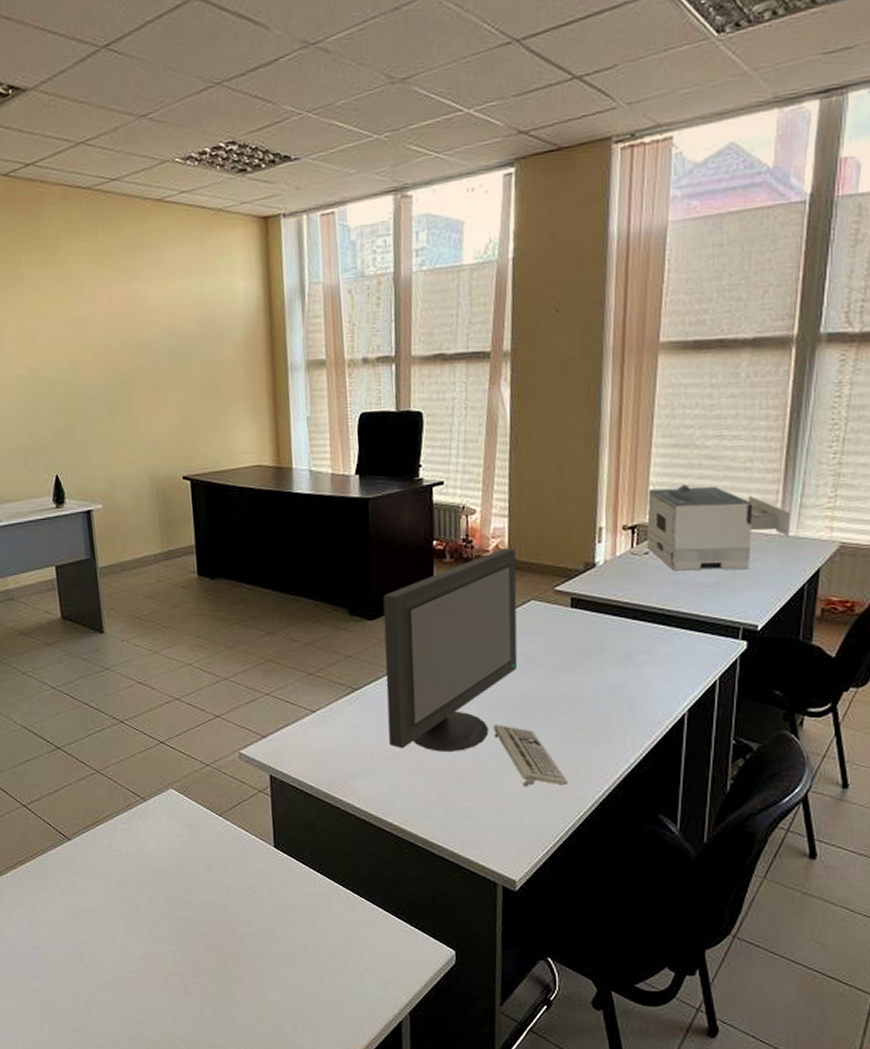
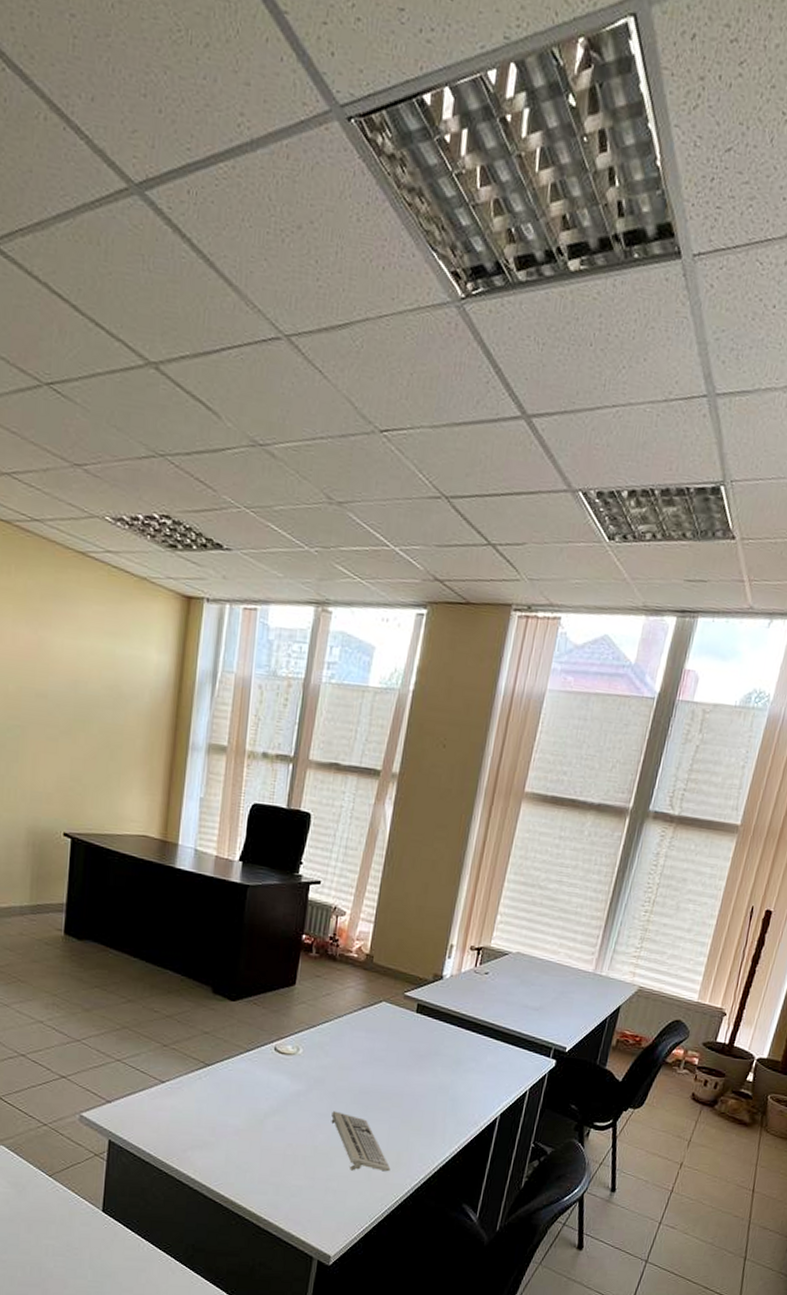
computer monitor: present [382,547,518,752] -> none [232,950,377,1133]
printer: present [647,484,791,571] -> none [488,918,606,999]

